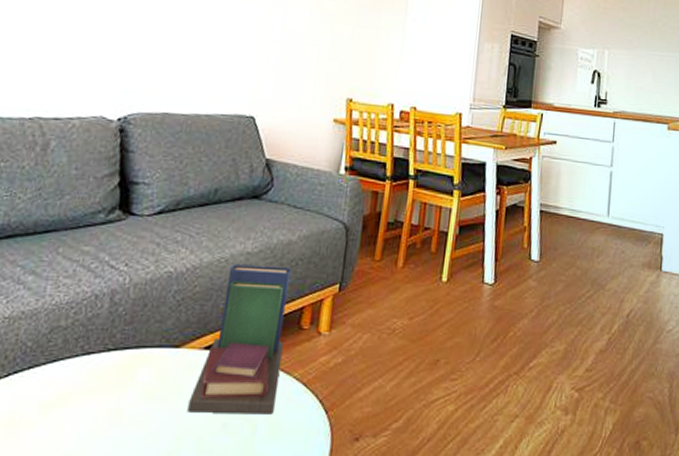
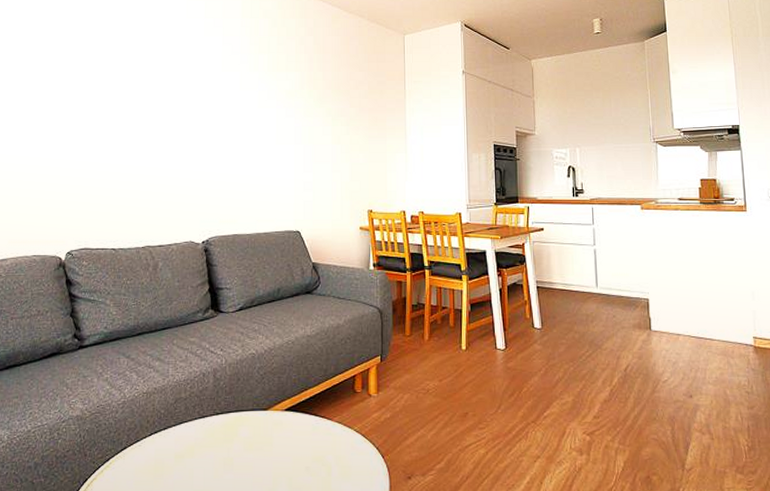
book: present [187,265,292,414] -> none [279,345,344,460]

